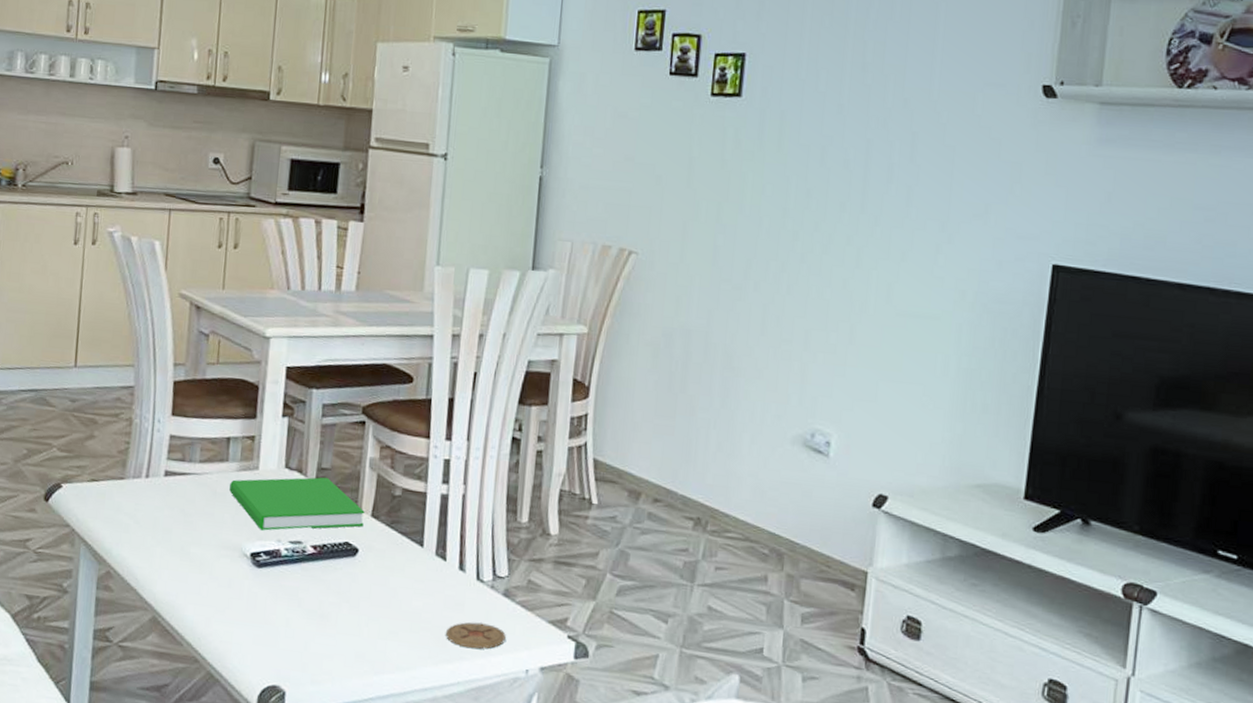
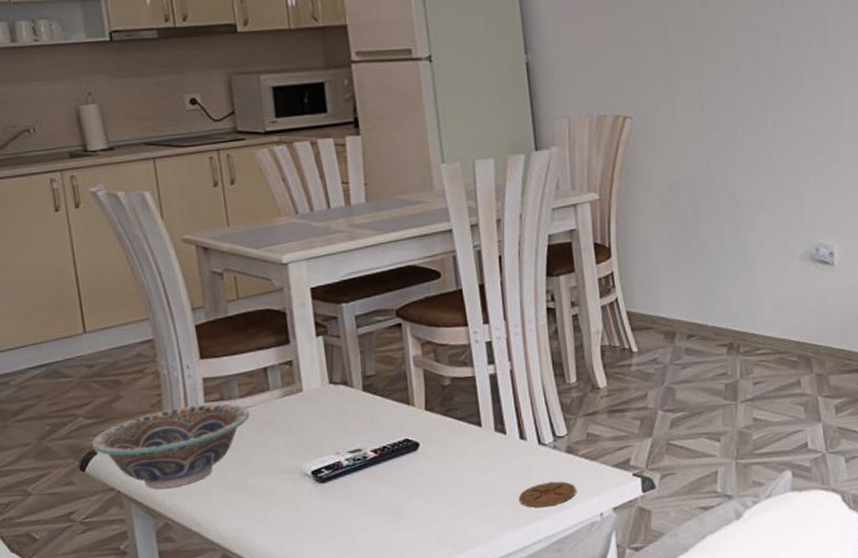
decorative bowl: none [58,458,206,538] -> present [91,403,250,489]
book: present [229,477,365,531] -> none [276,383,419,448]

